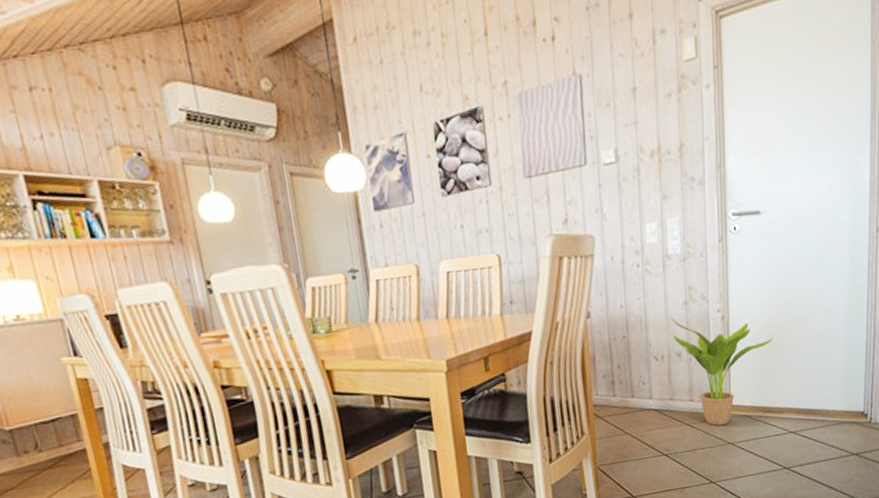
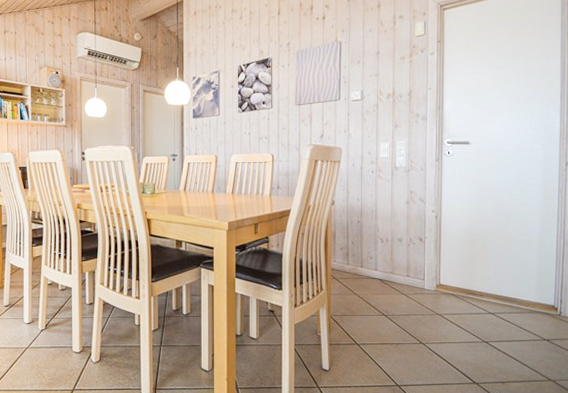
potted plant: present [671,318,773,426] -> none [395,212,477,299]

